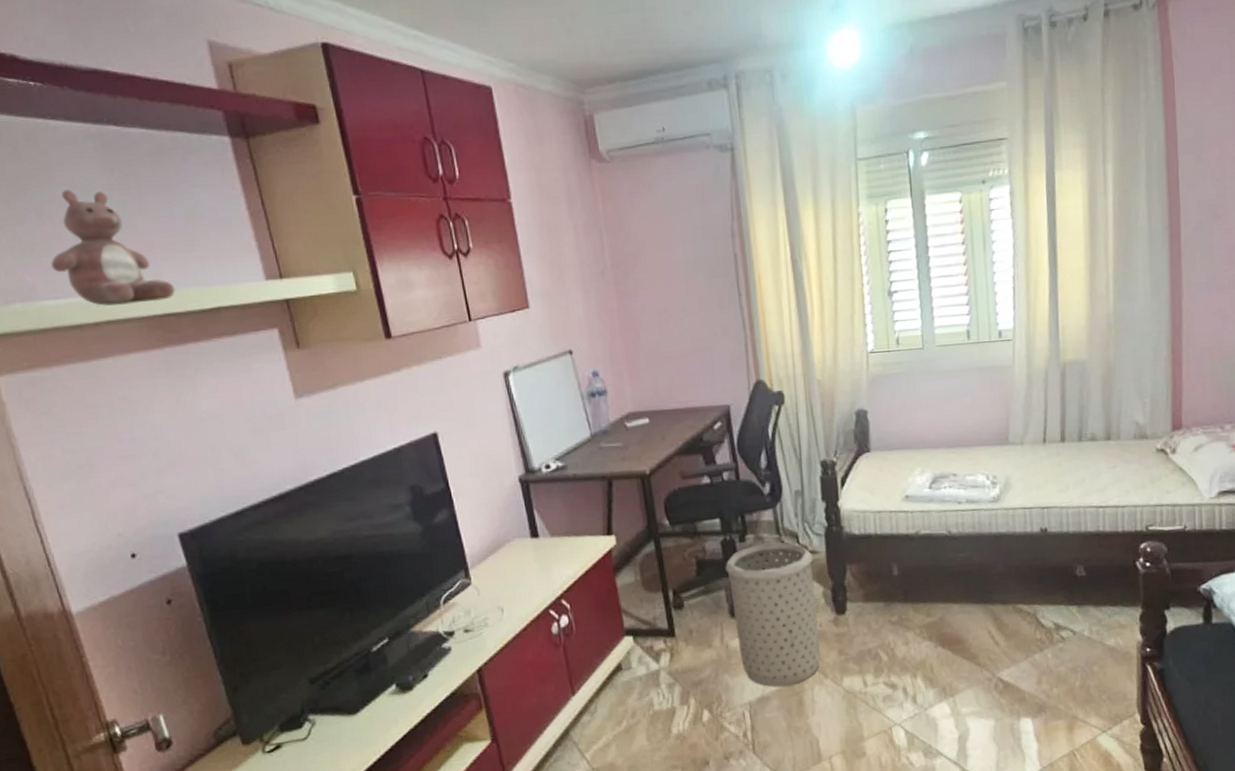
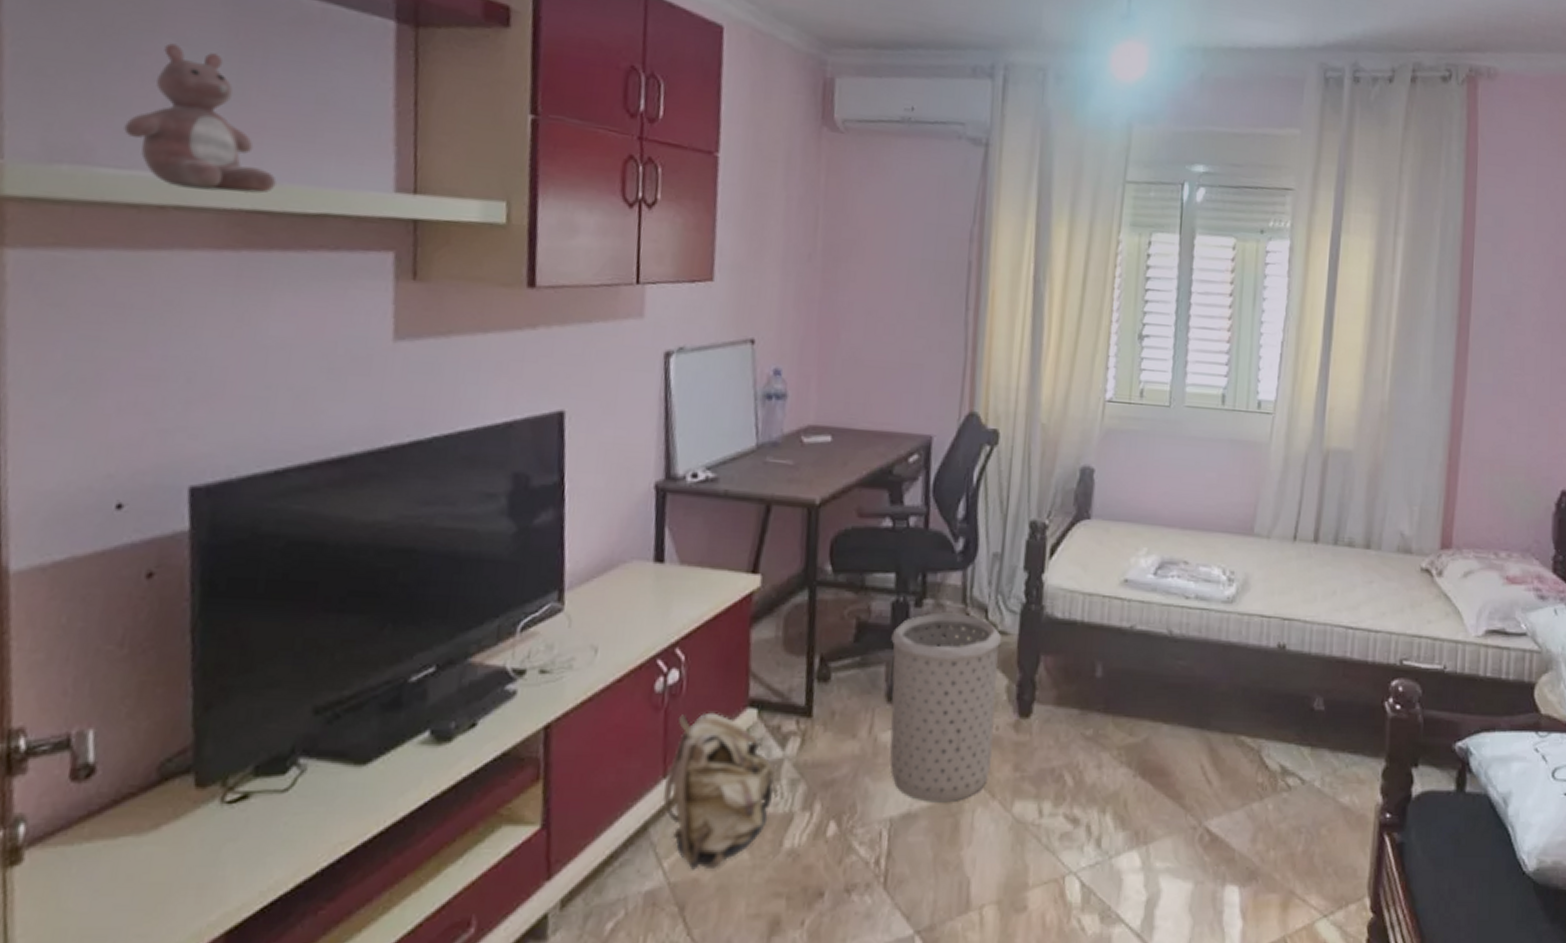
backpack: none [574,643,661,757] -> present [663,712,779,870]

